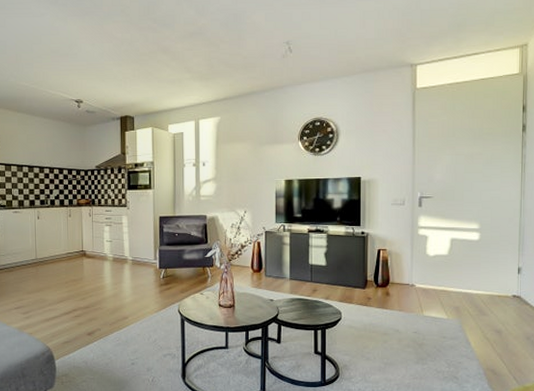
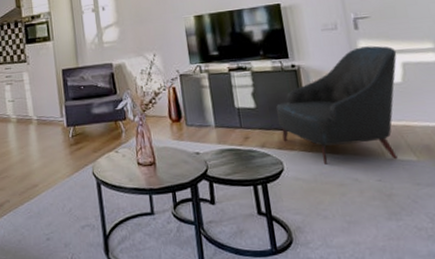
armchair: none [342,222,448,317] -> present [276,45,398,165]

